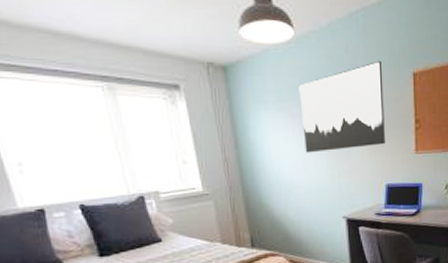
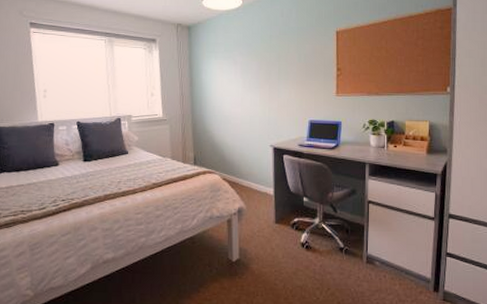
wall art: present [299,60,385,153] -> none [242,21,311,92]

